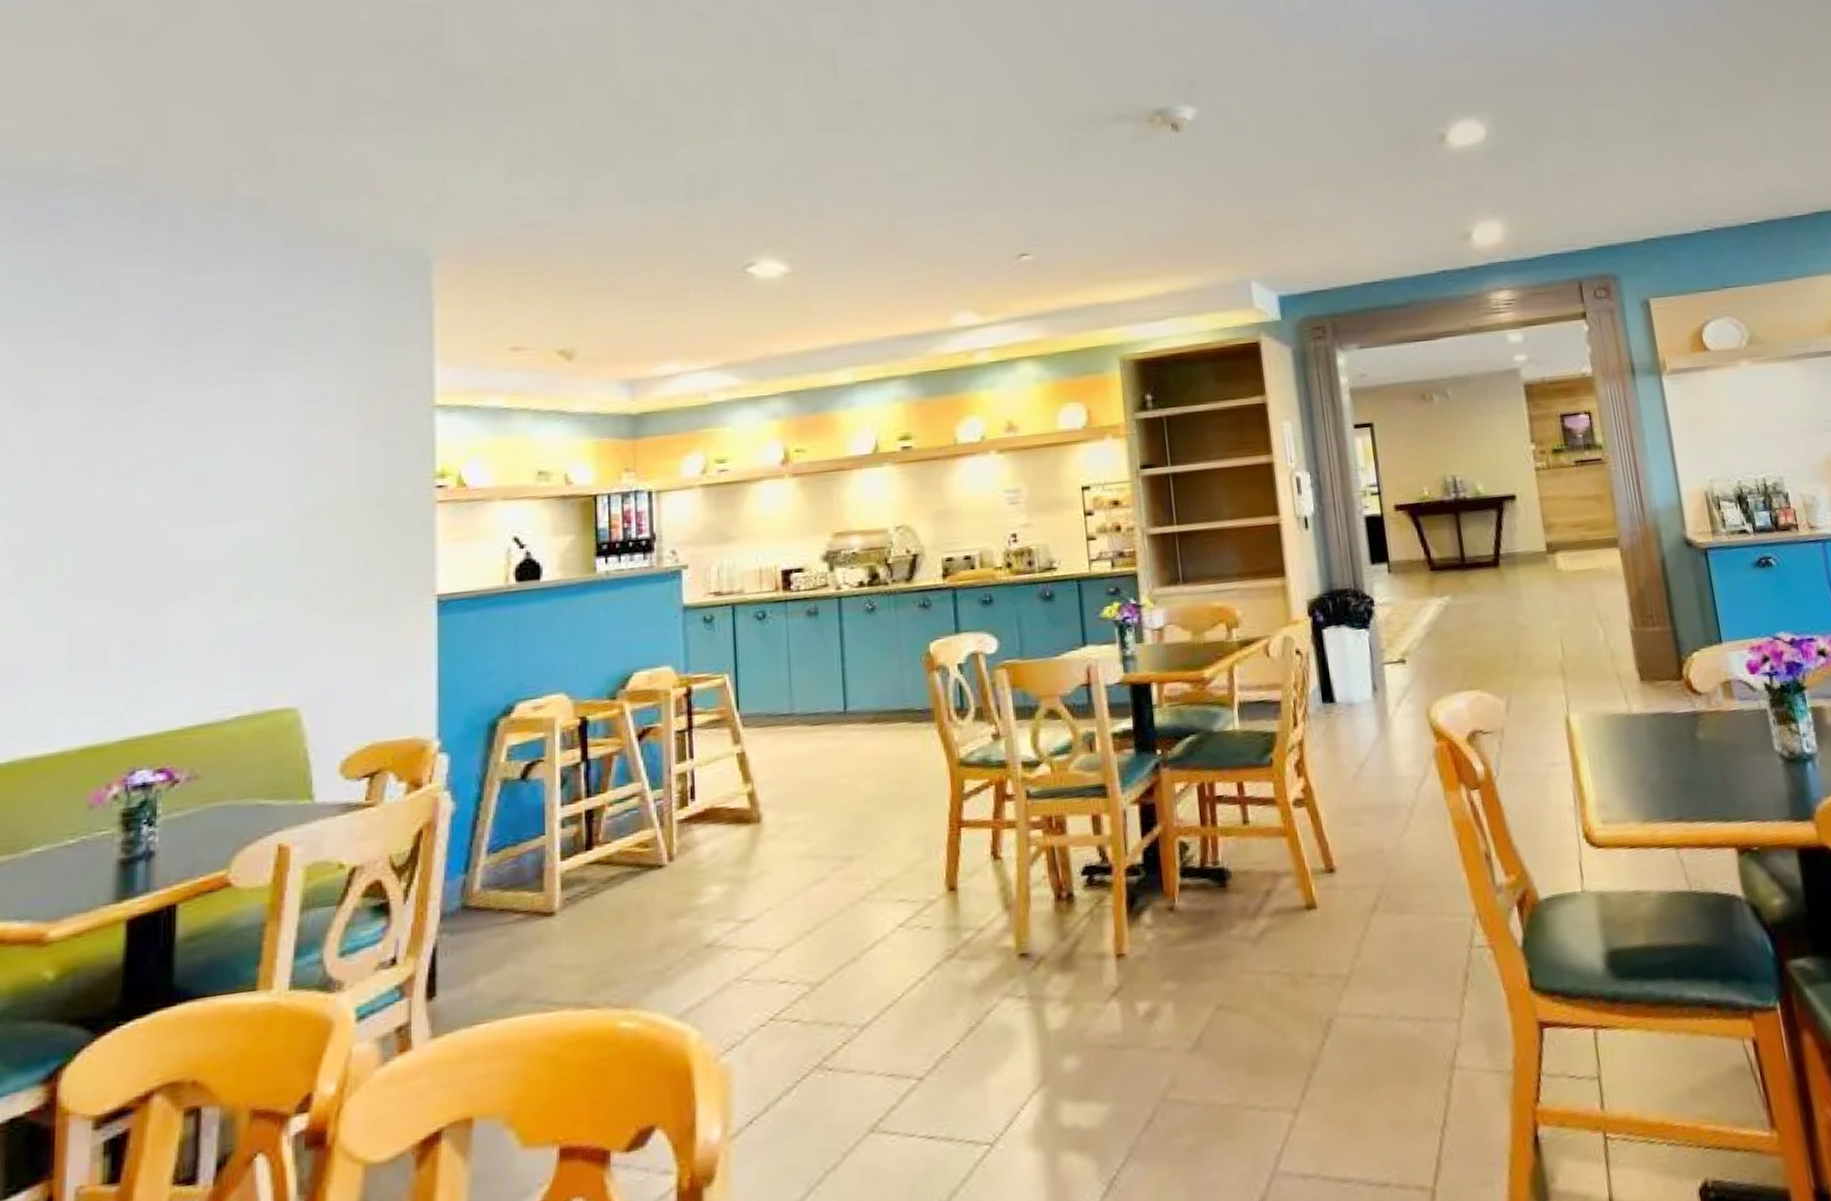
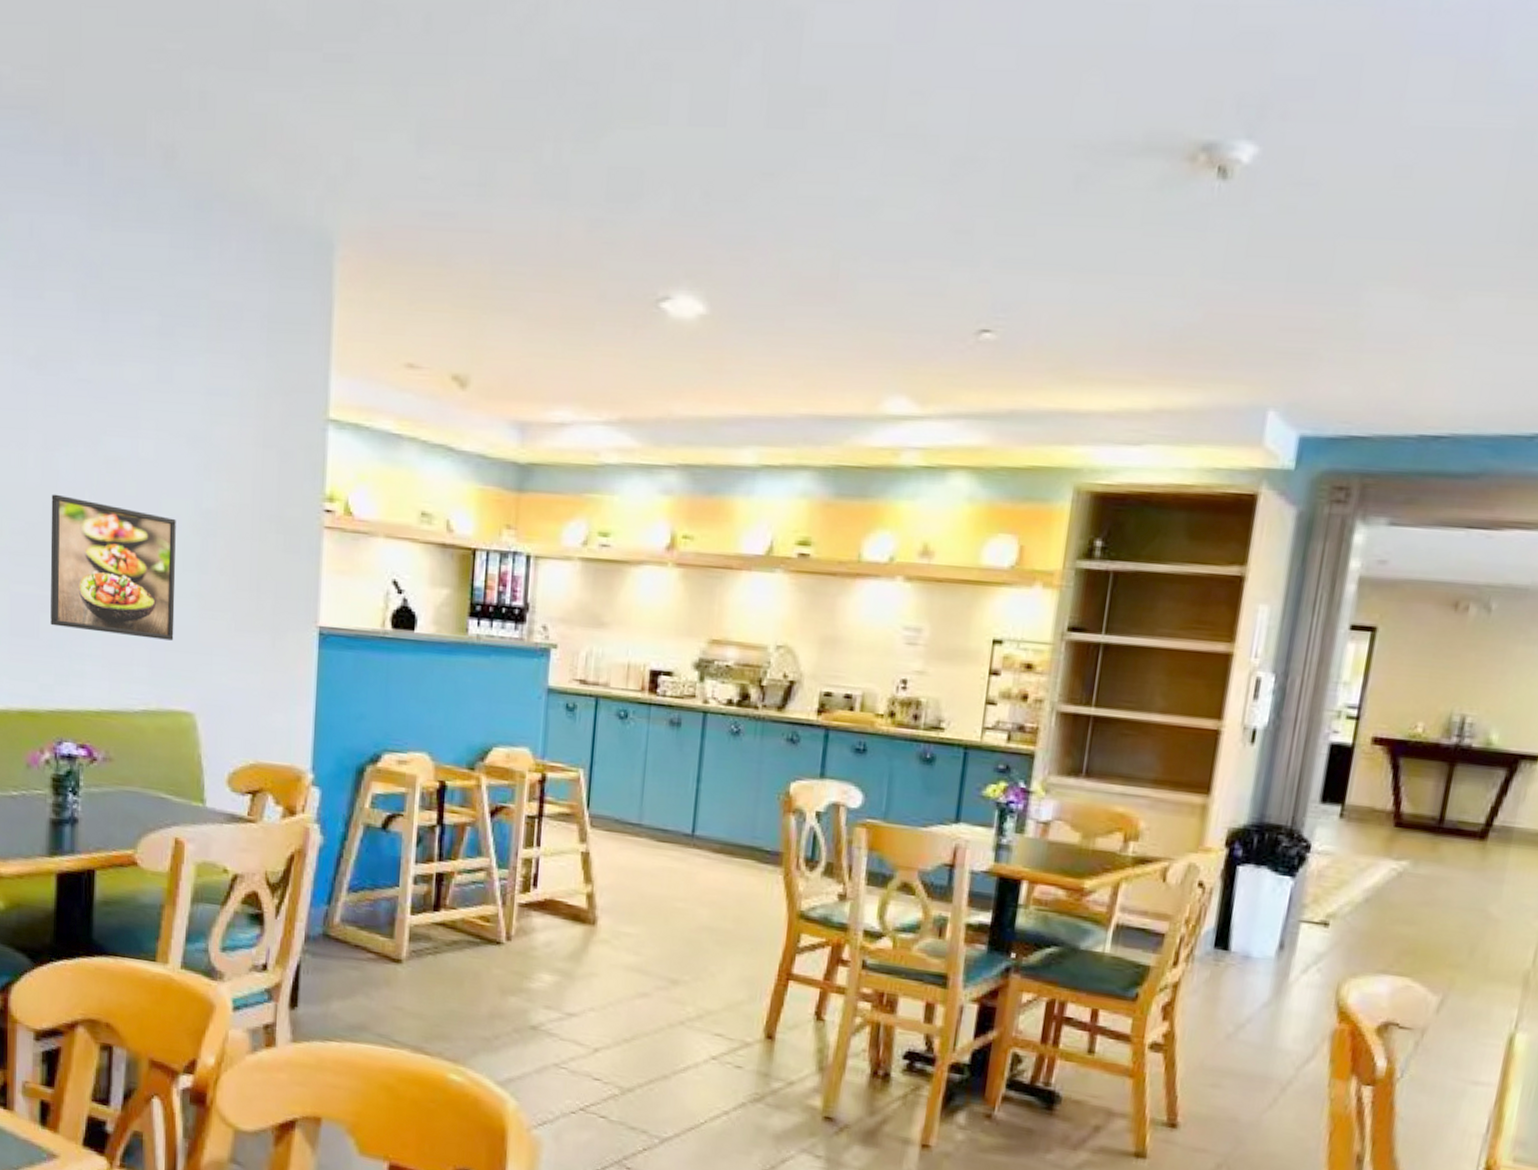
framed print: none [121,520,272,652] -> present [50,494,176,641]

